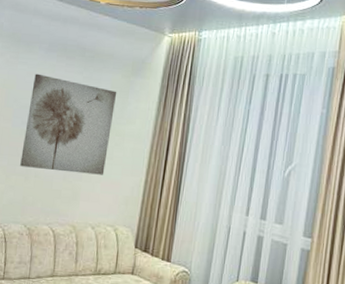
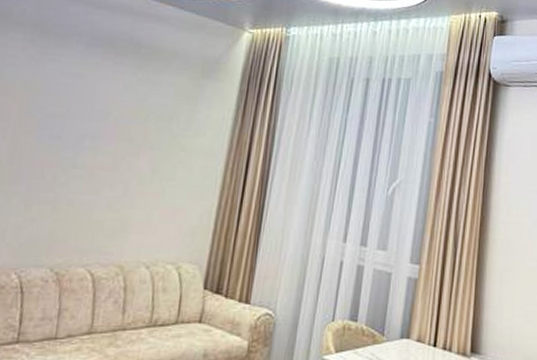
wall art: present [20,73,117,175] -> none [46,74,183,201]

